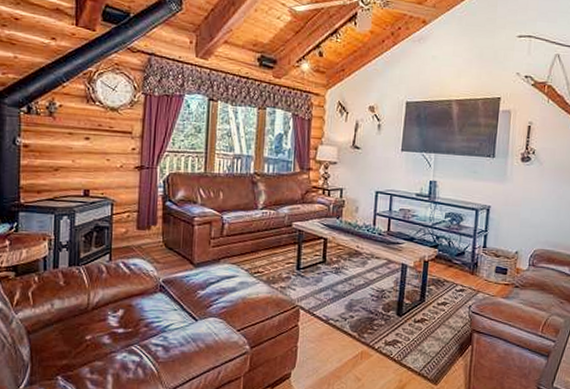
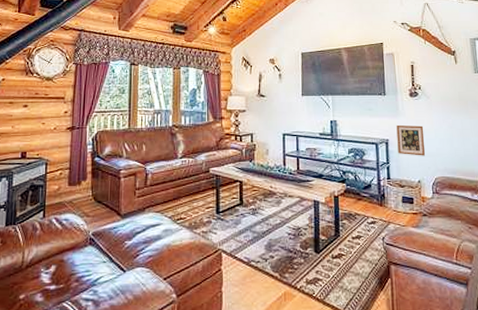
picture frame: none [499,191,531,227] -> present [396,124,426,156]

